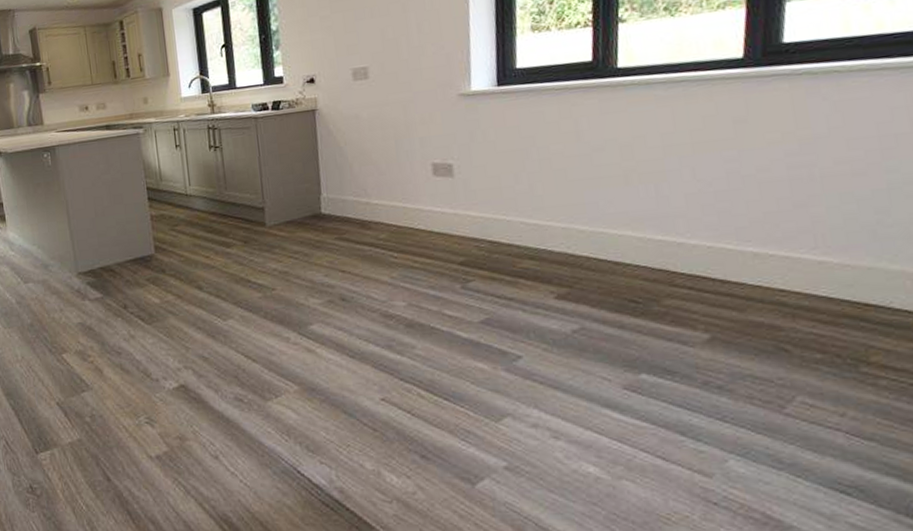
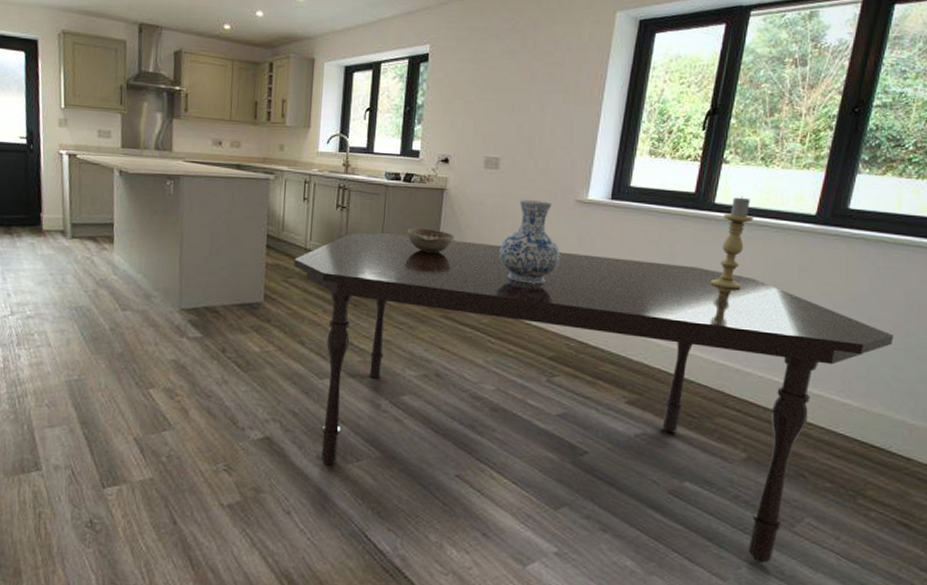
dining table: none [177,139,871,453] -> present [293,232,894,563]
decorative bowl: none [284,152,335,177] -> present [407,227,455,253]
vase: none [385,101,453,191] -> present [499,198,561,285]
candle holder: none [629,54,668,158] -> present [710,196,754,290]

